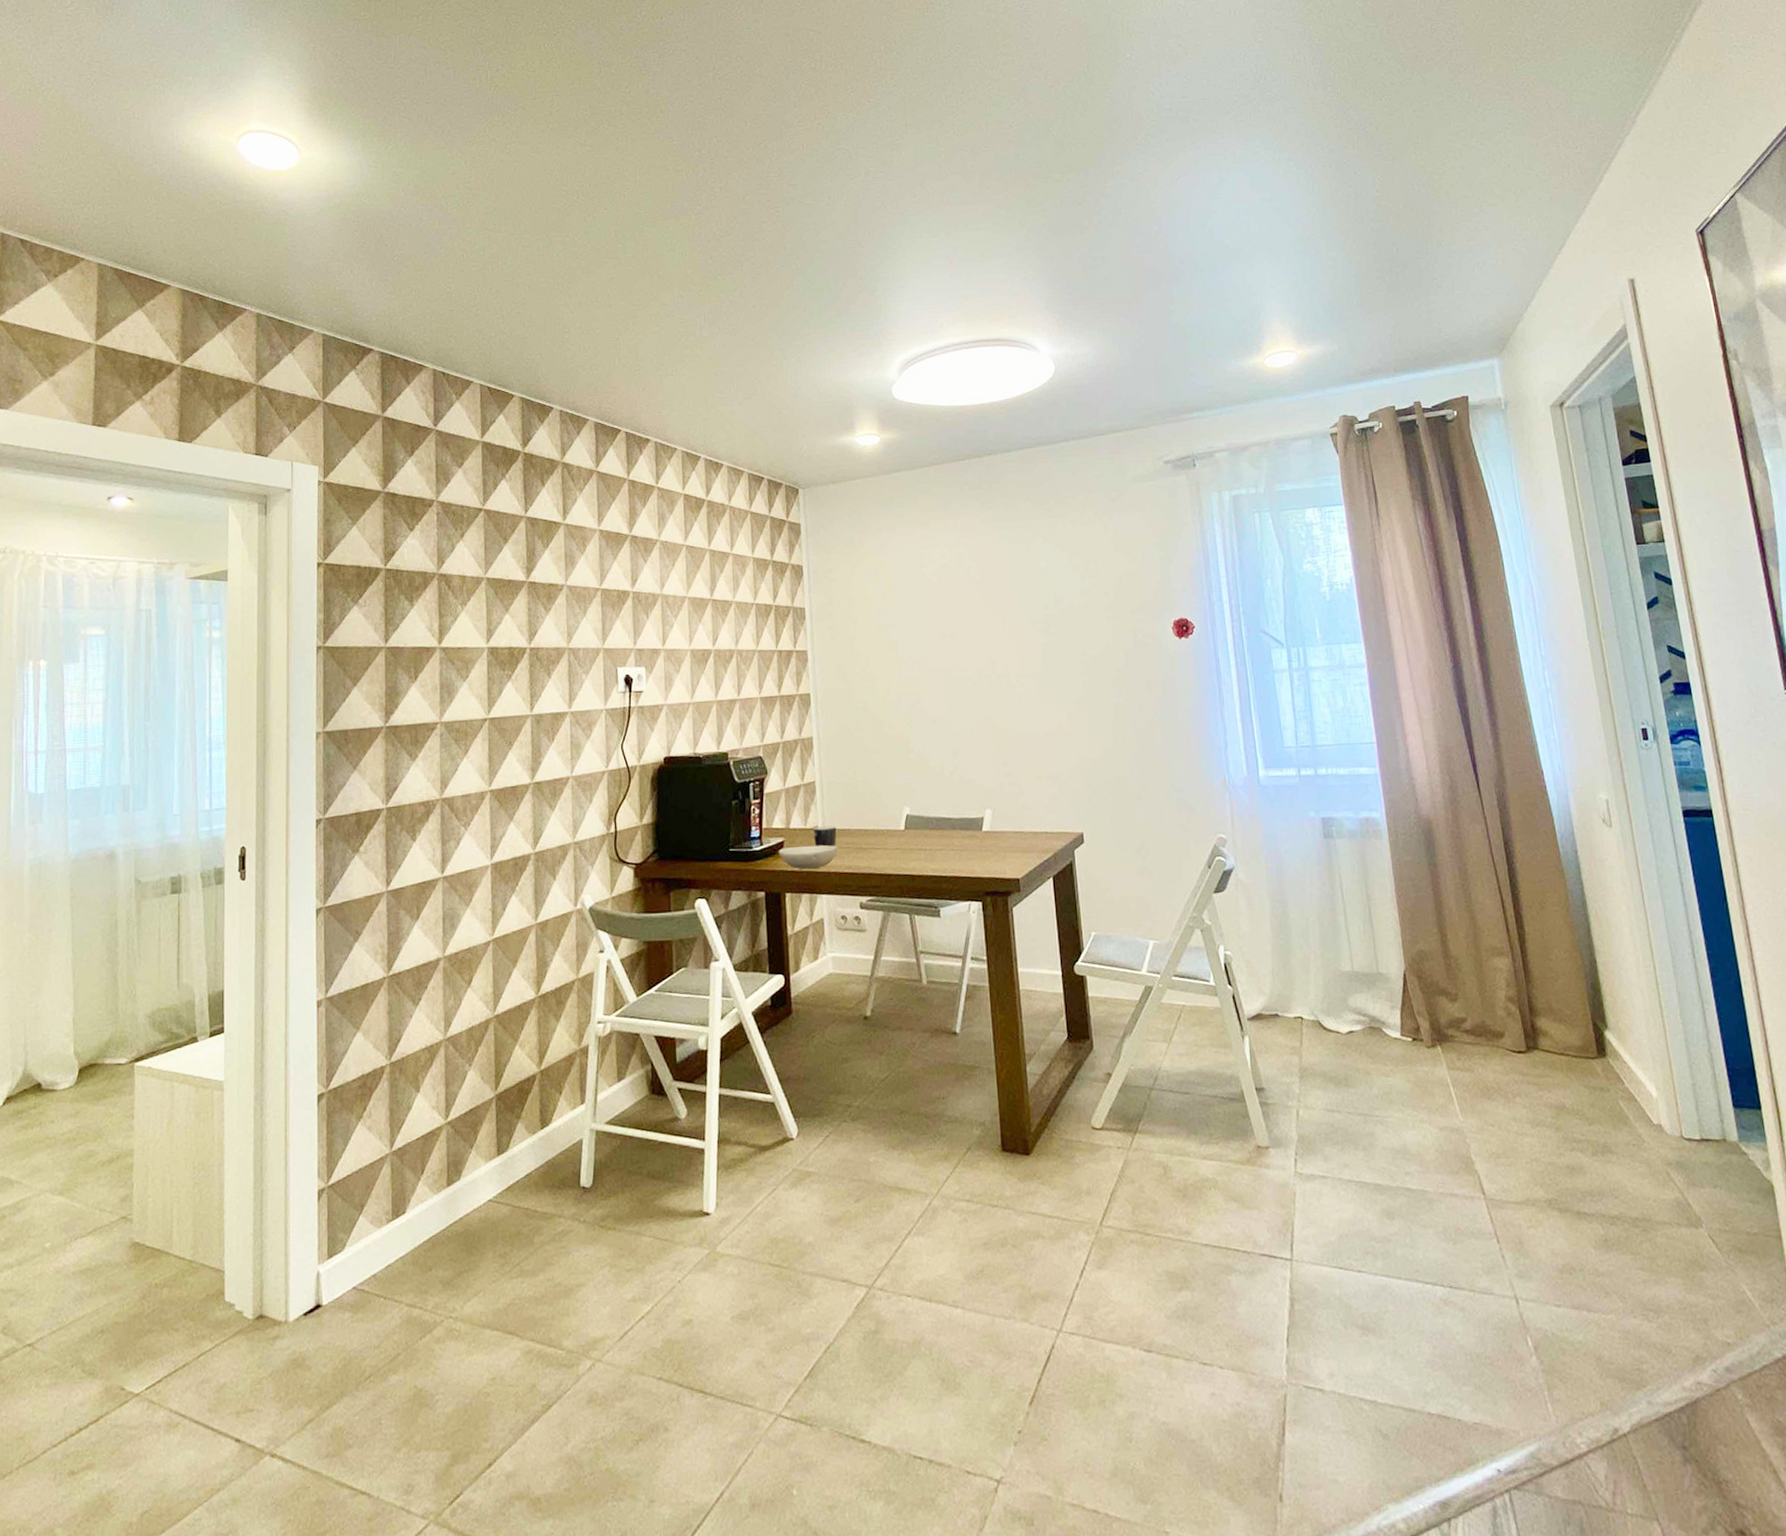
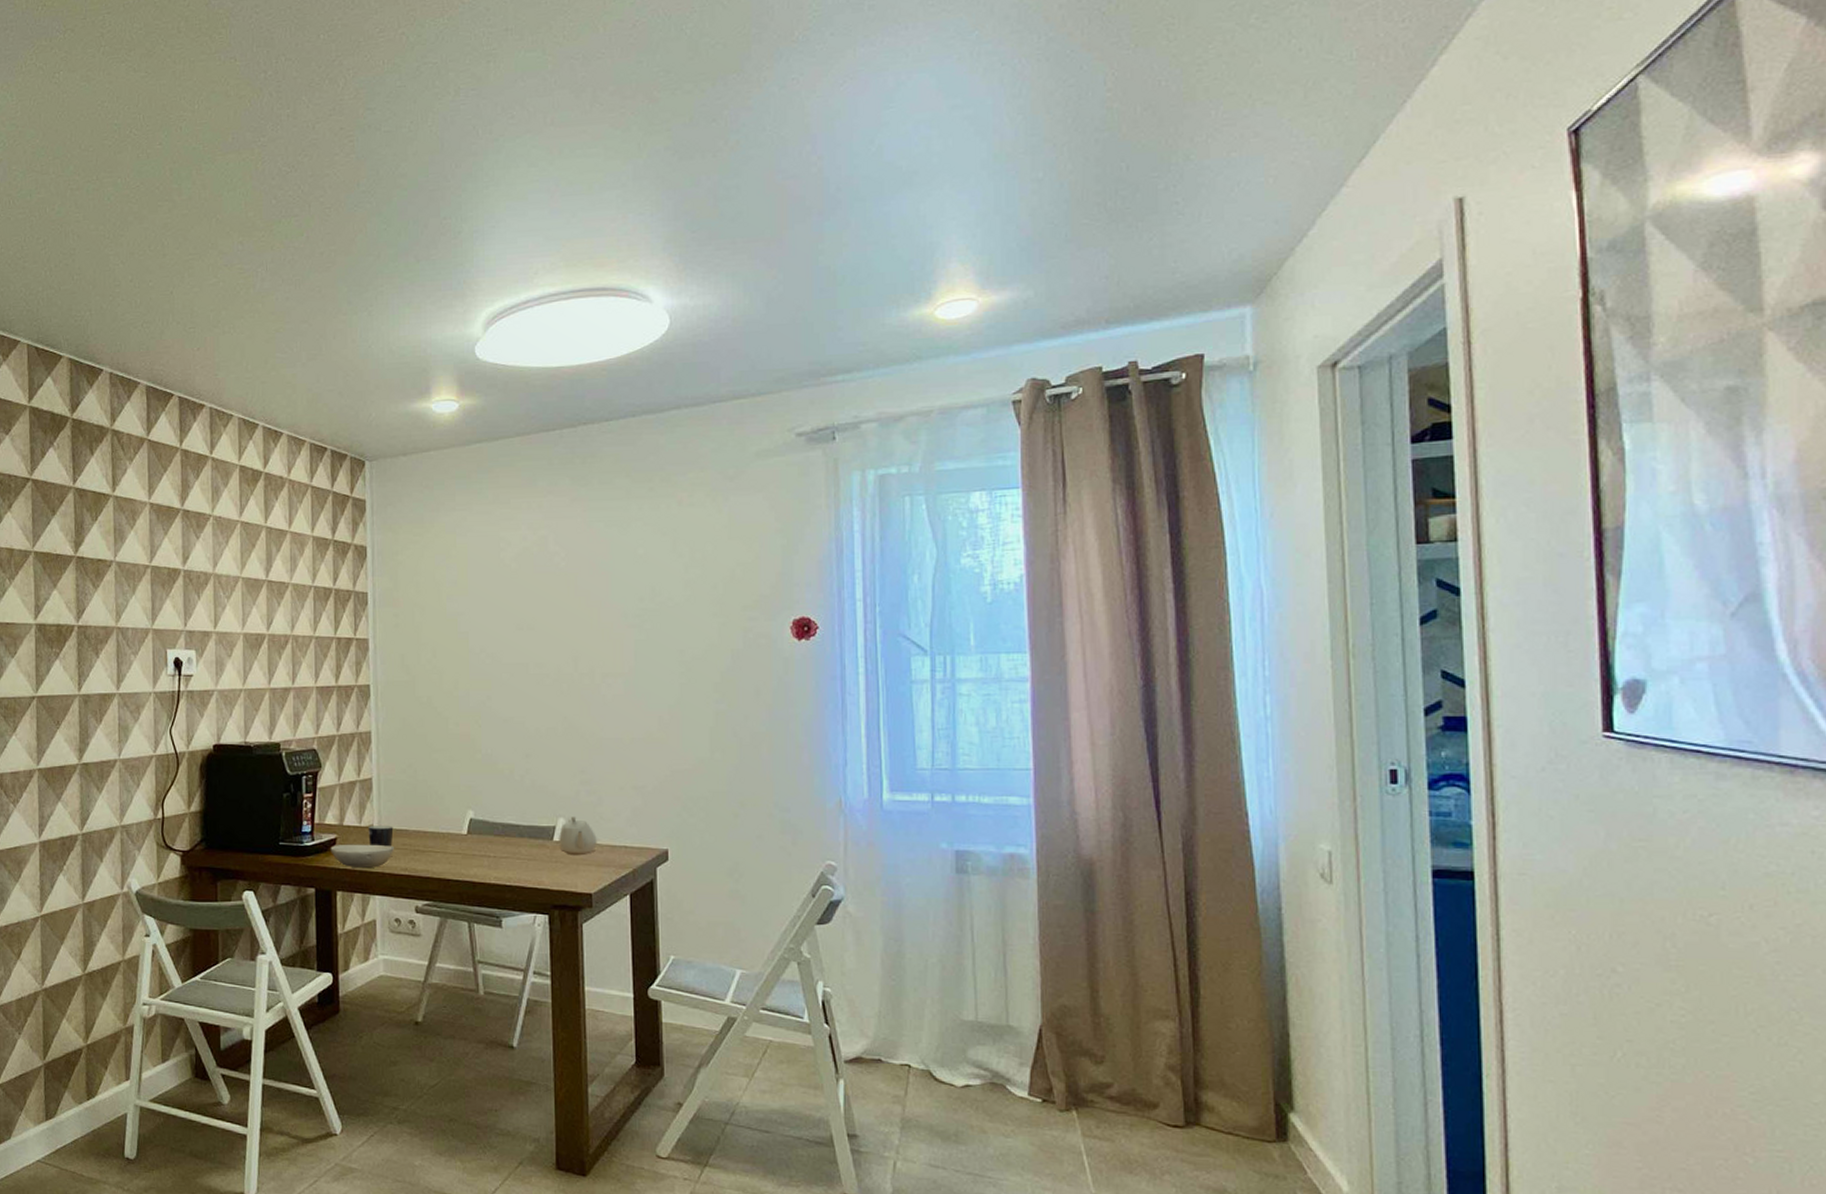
teapot: none [987,807,1021,844] -> present [559,816,597,856]

